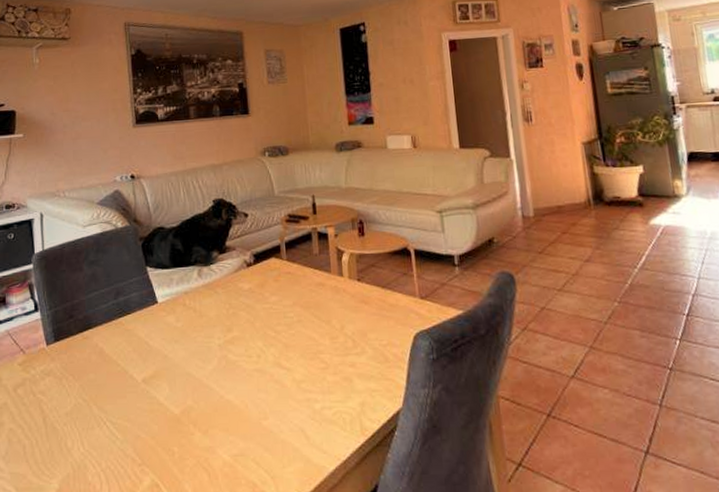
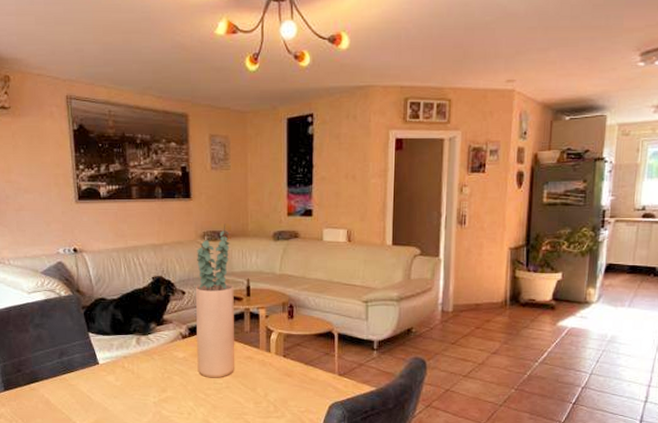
vase: none [258,138,306,312] -> present [195,223,235,378]

